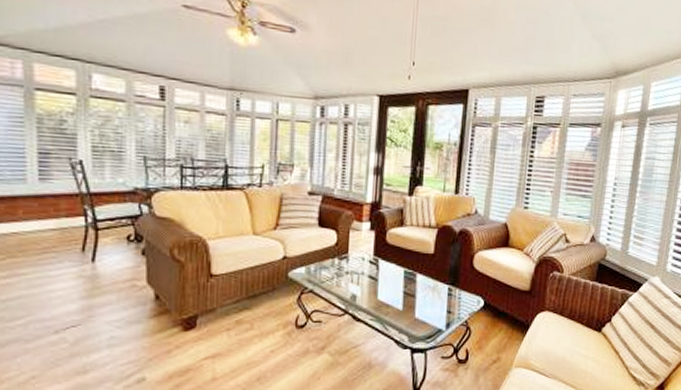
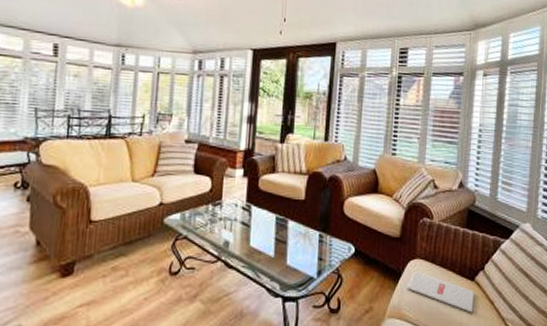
magazine: none [534,323,600,362] -> present [406,271,474,313]

